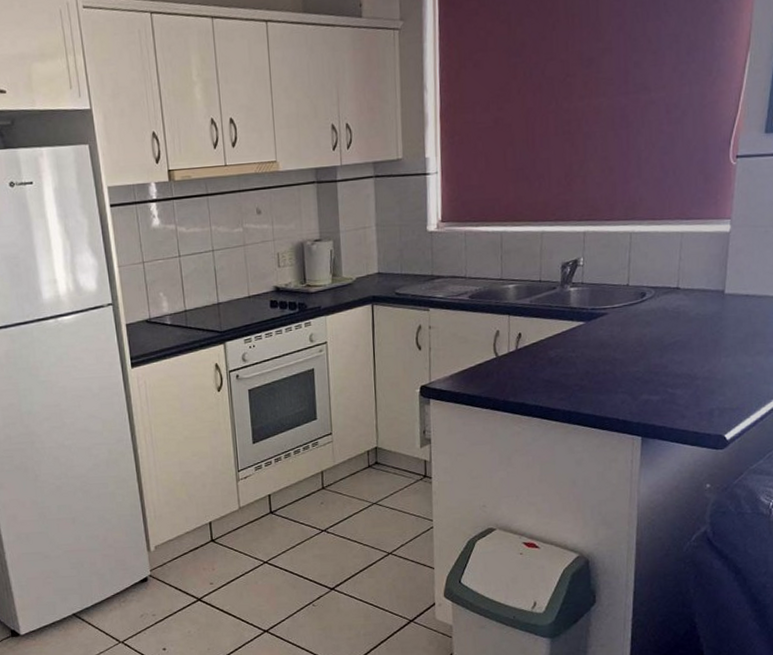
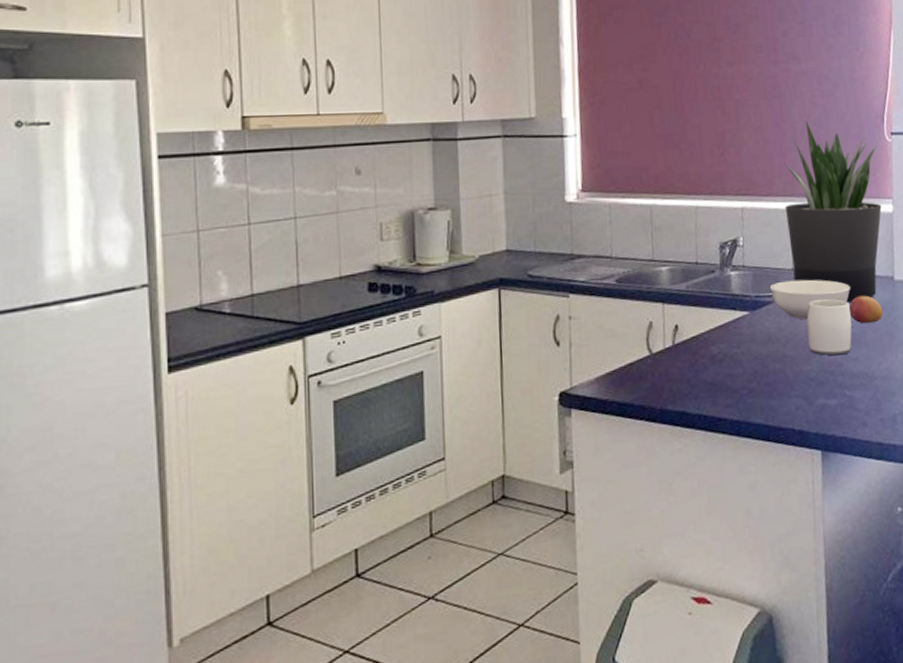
bowl: none [606,294,681,329] -> present [770,279,850,320]
planter: none [625,149,721,314] -> present [784,121,882,302]
mug: none [637,310,680,360] -> present [806,299,852,356]
fruit: none [677,307,711,332] -> present [848,295,884,324]

